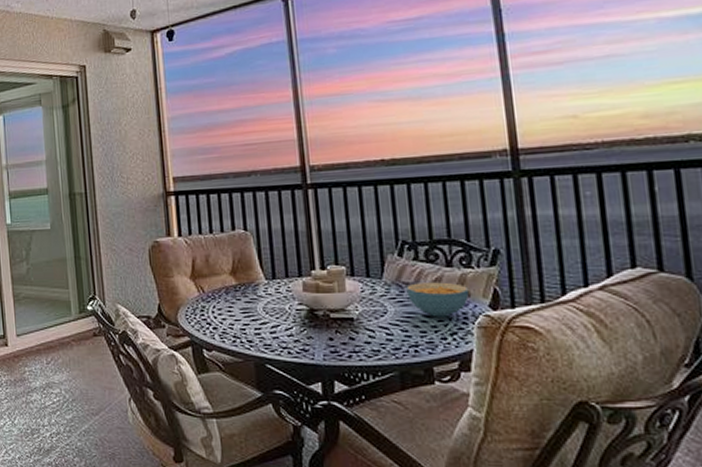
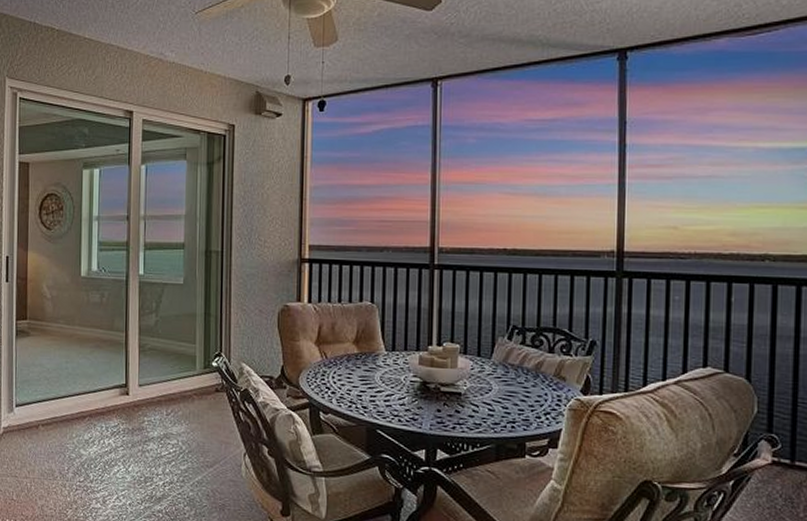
cereal bowl: present [406,282,470,317] -> none [511,365,566,398]

